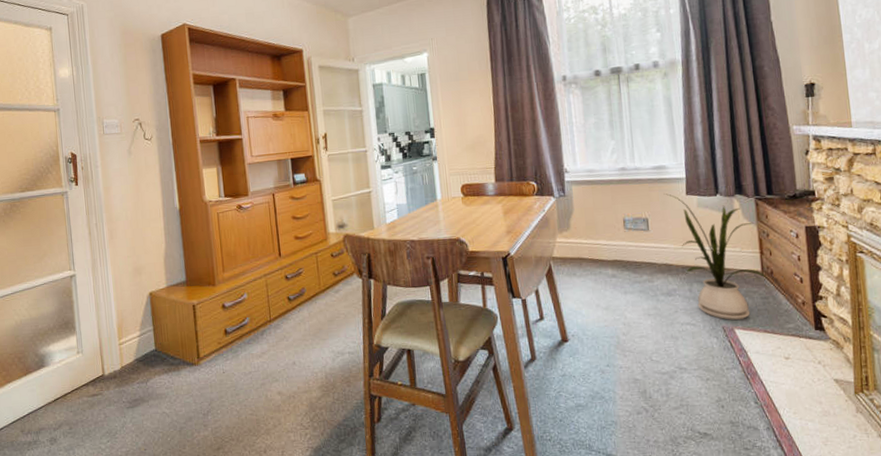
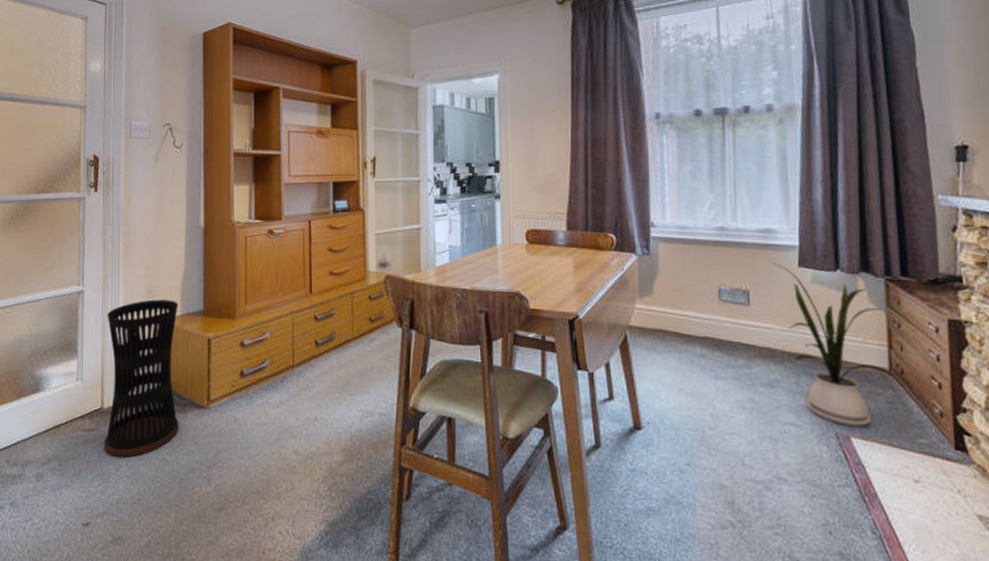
umbrella stand: none [99,274,175,416] -> present [103,299,179,457]

